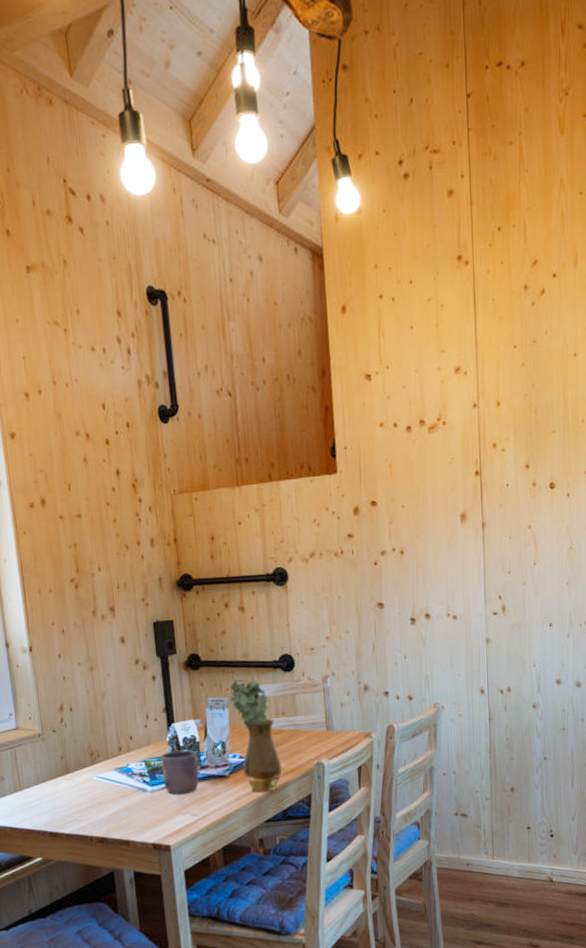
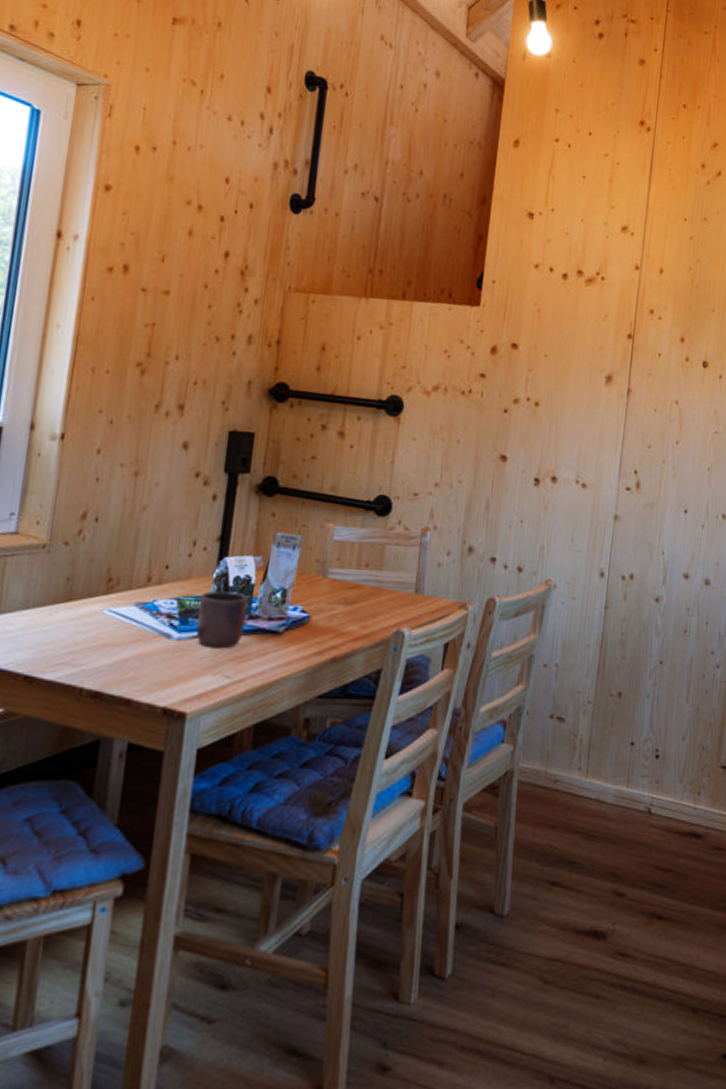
vase: present [228,676,282,792] -> none [302,510,354,659]

